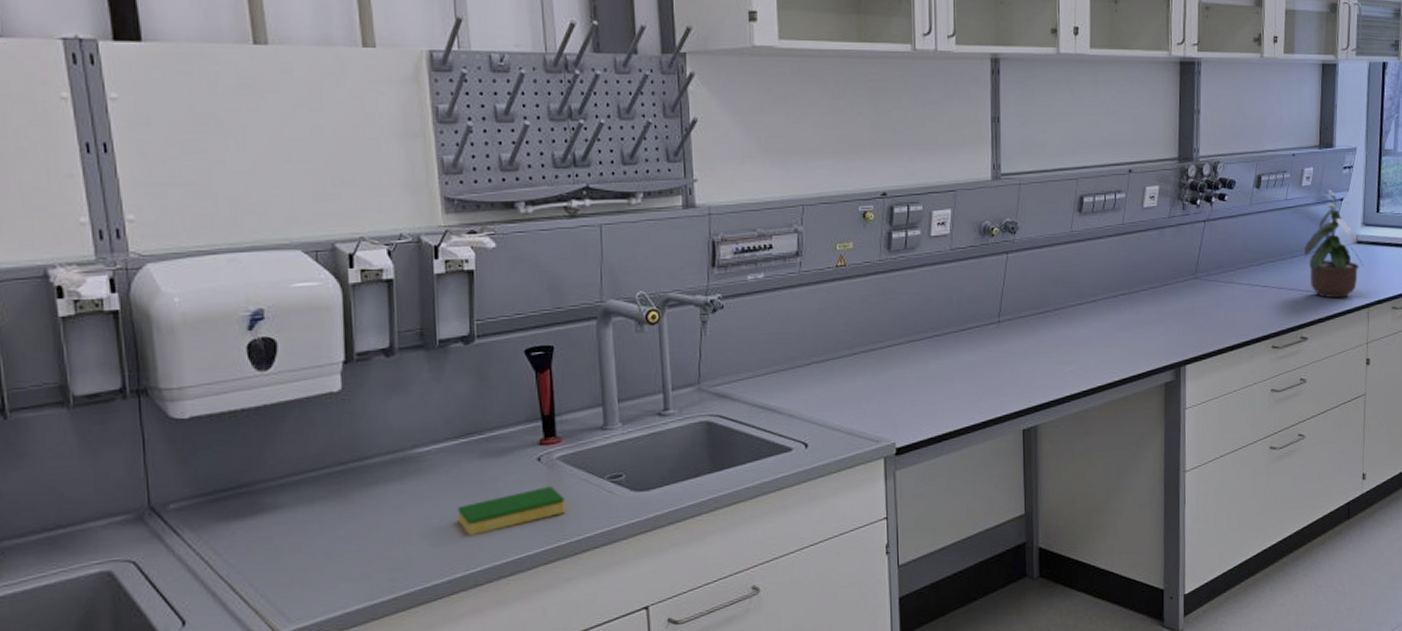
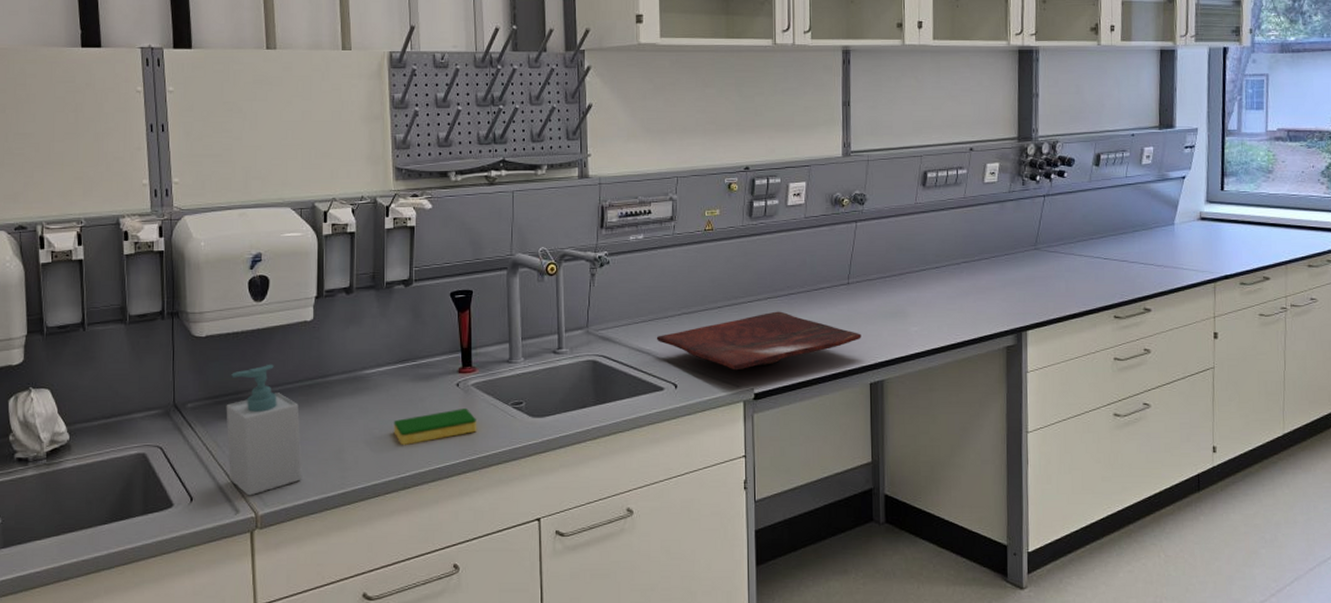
soap bottle: none [225,447,337,612] -> present [226,364,302,496]
cutting board: none [782,355,1013,424] -> present [656,311,861,371]
potted plant: present [1304,189,1364,299] -> none [1146,167,1208,273]

